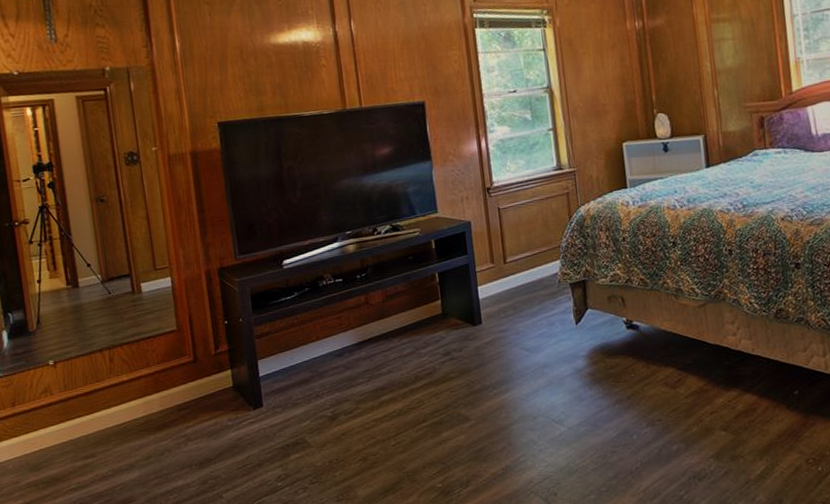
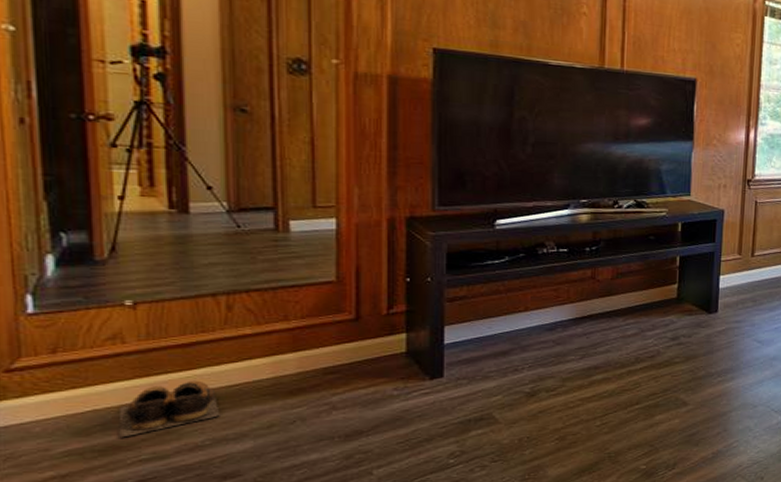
shoes: none [55,422,115,471] -> present [118,380,220,438]

